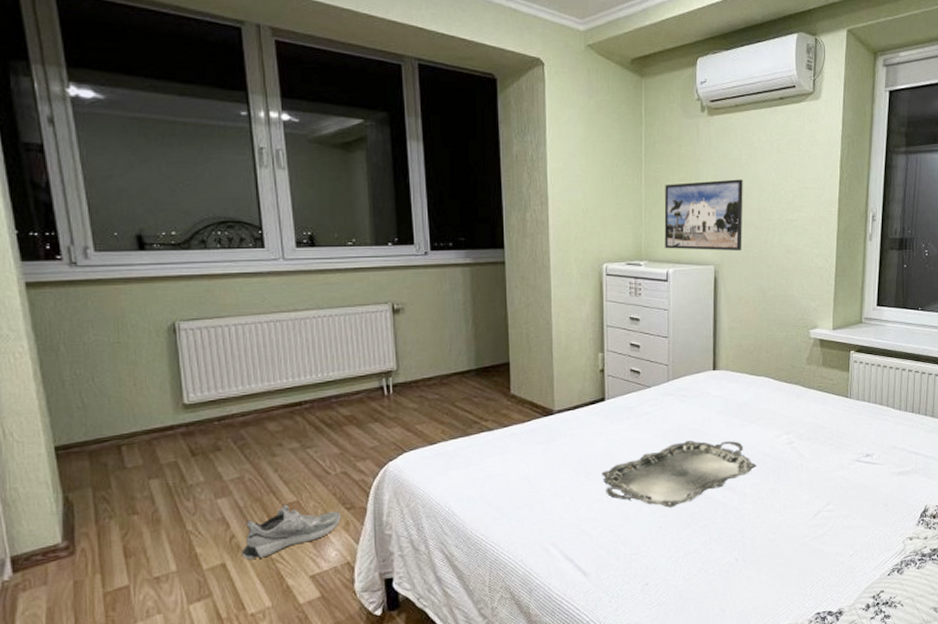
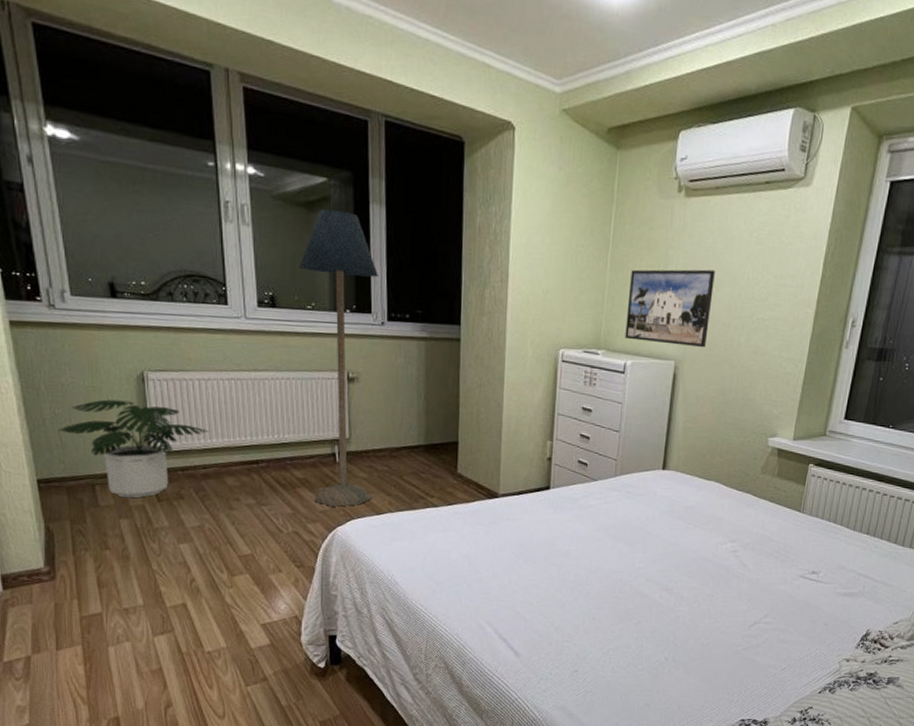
potted plant: none [80,353,247,457] -> present [59,399,209,498]
sneaker: present [242,504,342,560] -> none [201,555,292,603]
floor lamp: none [337,148,425,442] -> present [298,209,378,507]
serving tray: present [602,441,757,508] -> none [540,538,697,601]

